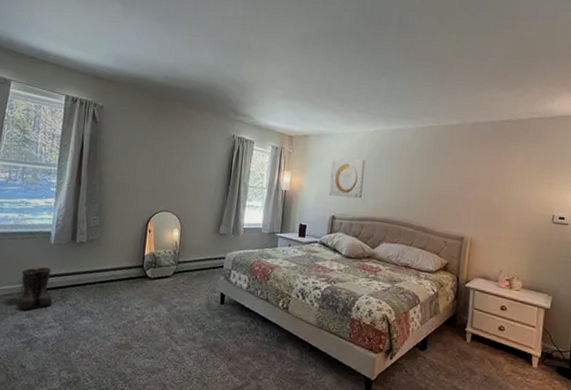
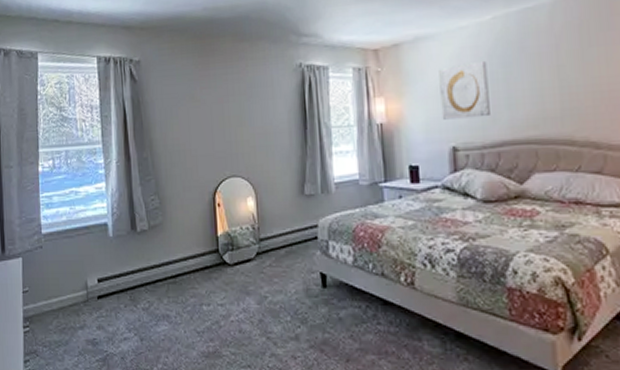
boots: present [18,267,53,311] -> none [83,266,123,322]

